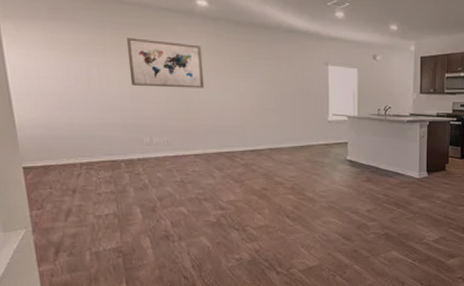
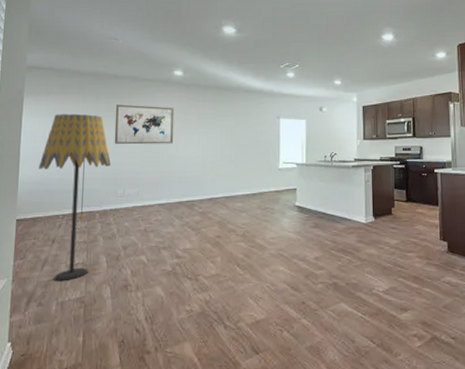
floor lamp: none [38,45,131,232] -> present [38,113,111,282]

